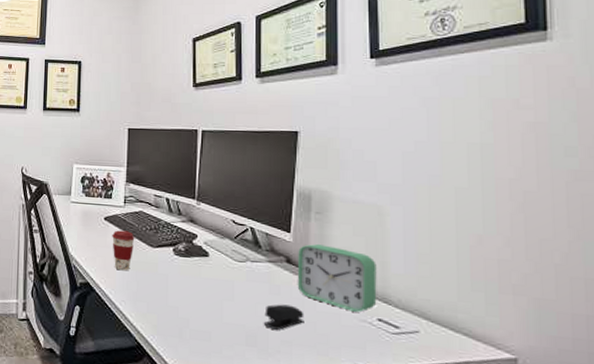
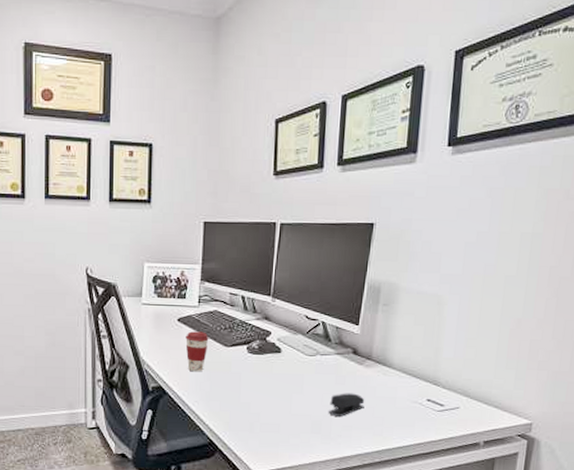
alarm clock: present [297,244,377,312] -> none [360,335,431,395]

